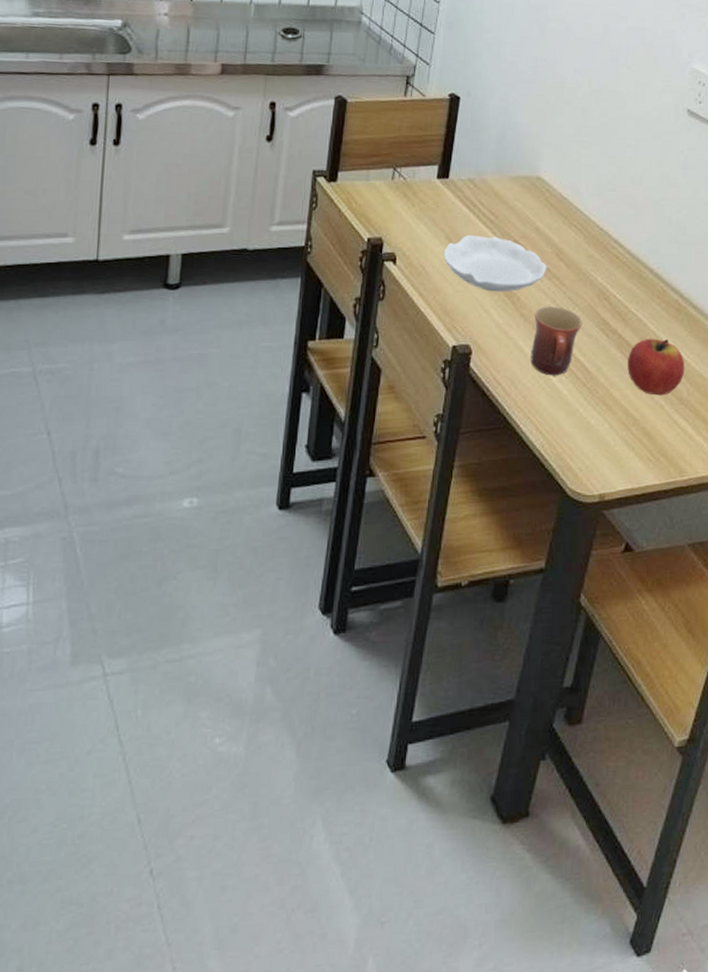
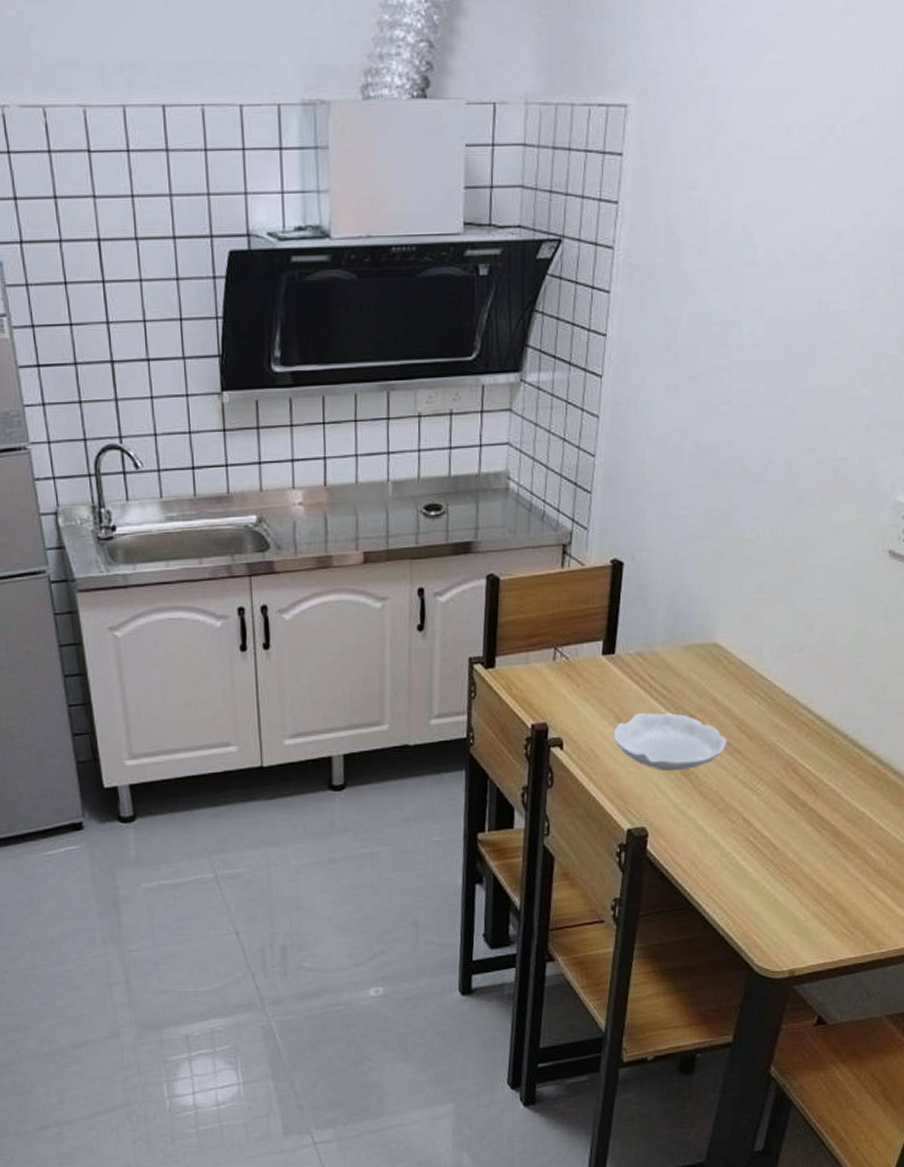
mug: present [531,306,583,376] -> none [712,782,768,854]
apple: present [628,338,685,396] -> none [819,808,884,868]

